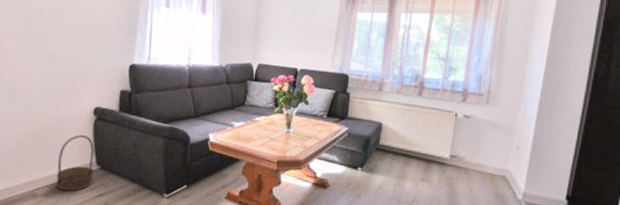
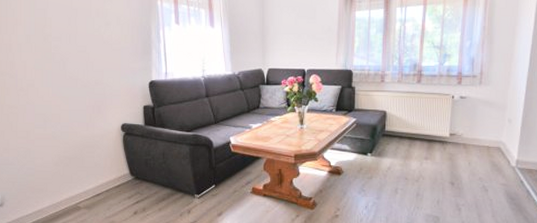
basket: present [56,135,94,192] -> none [95,150,129,202]

